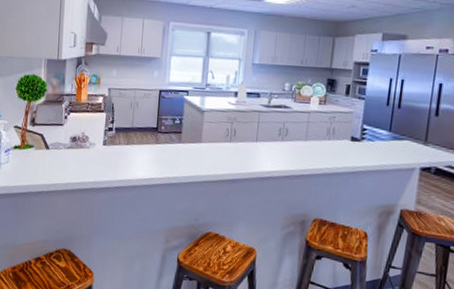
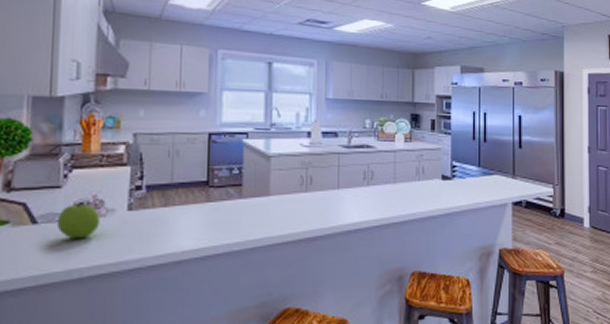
apple: none [60,137,86,163] -> present [56,204,100,239]

